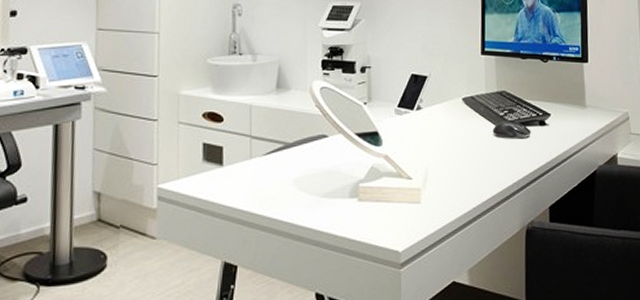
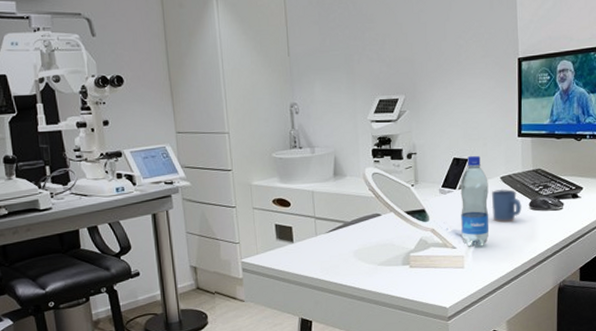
bottle: none [418,72,450,179] -> present [460,155,489,247]
mug: none [452,111,485,149] -> present [491,188,522,222]

